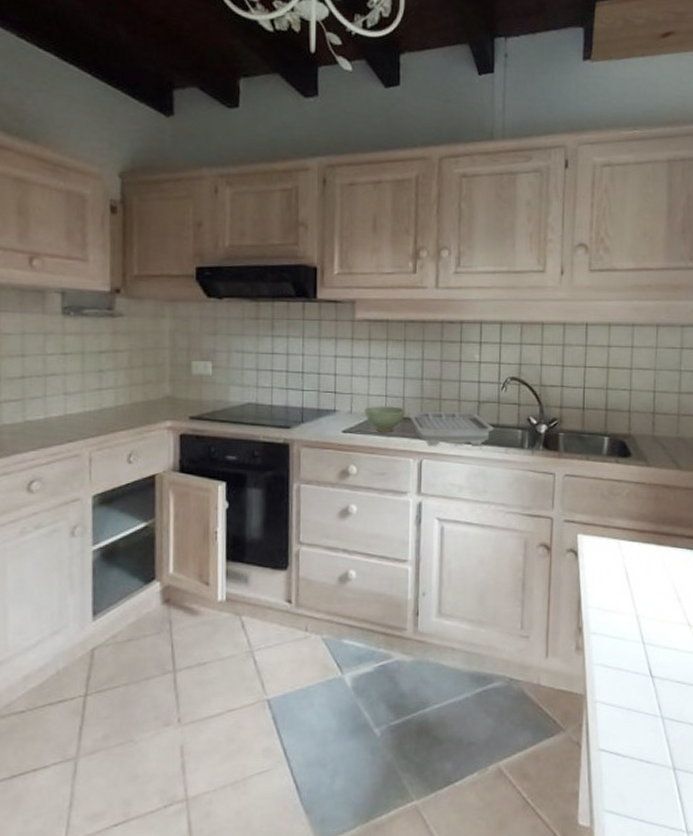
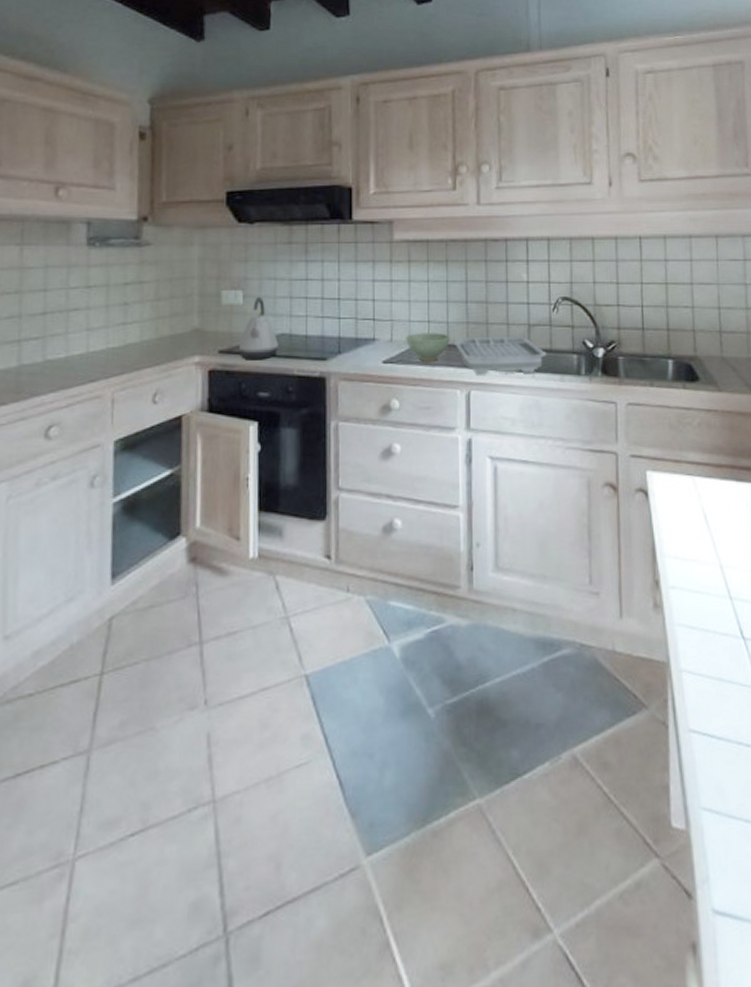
kettle: none [207,367,245,427] -> present [238,296,278,360]

